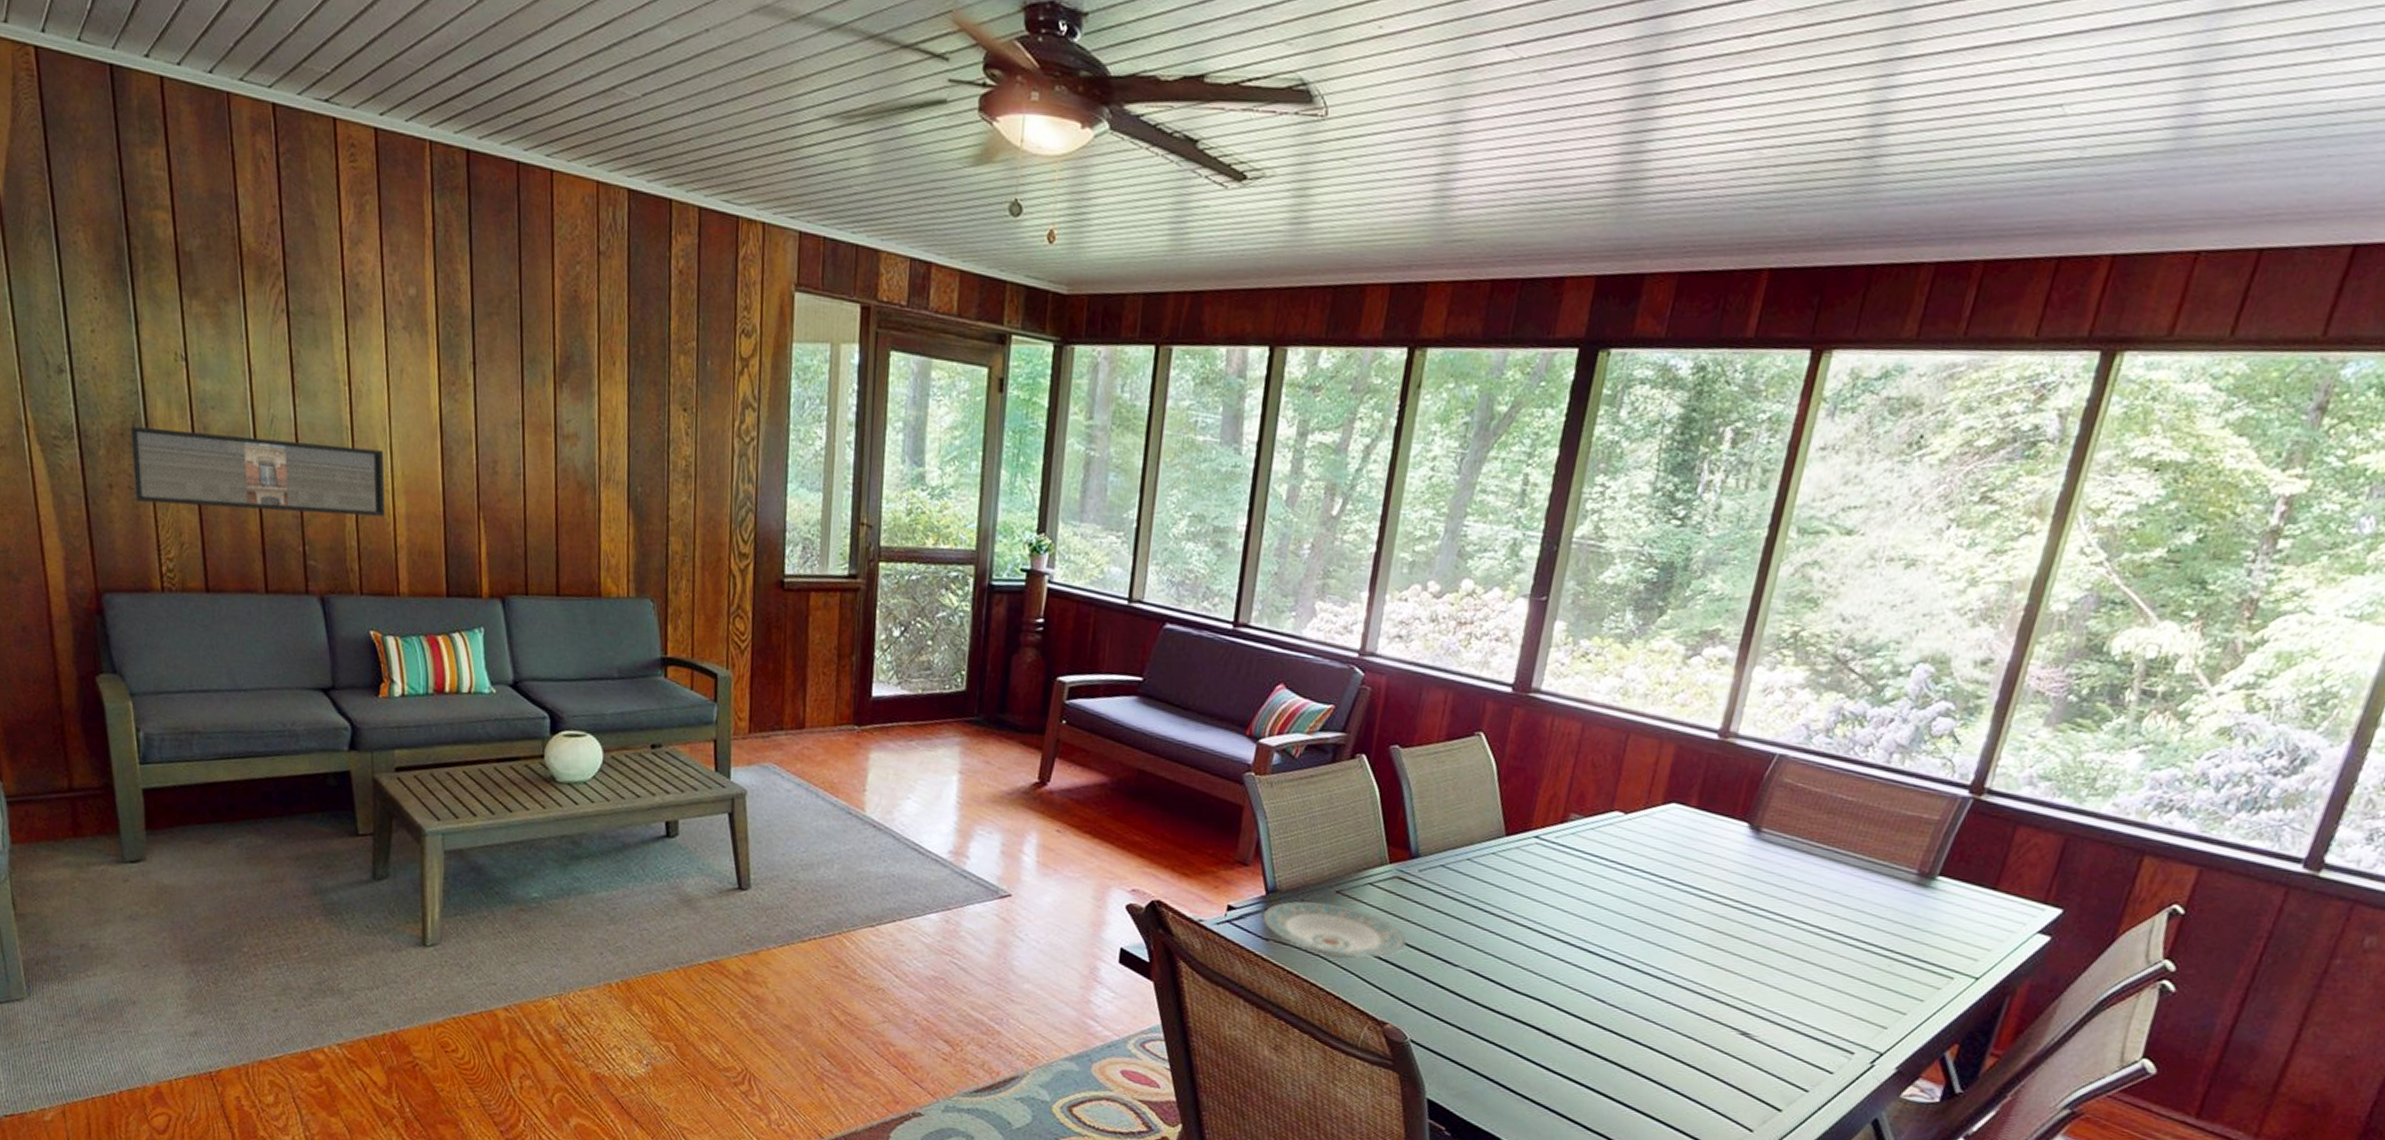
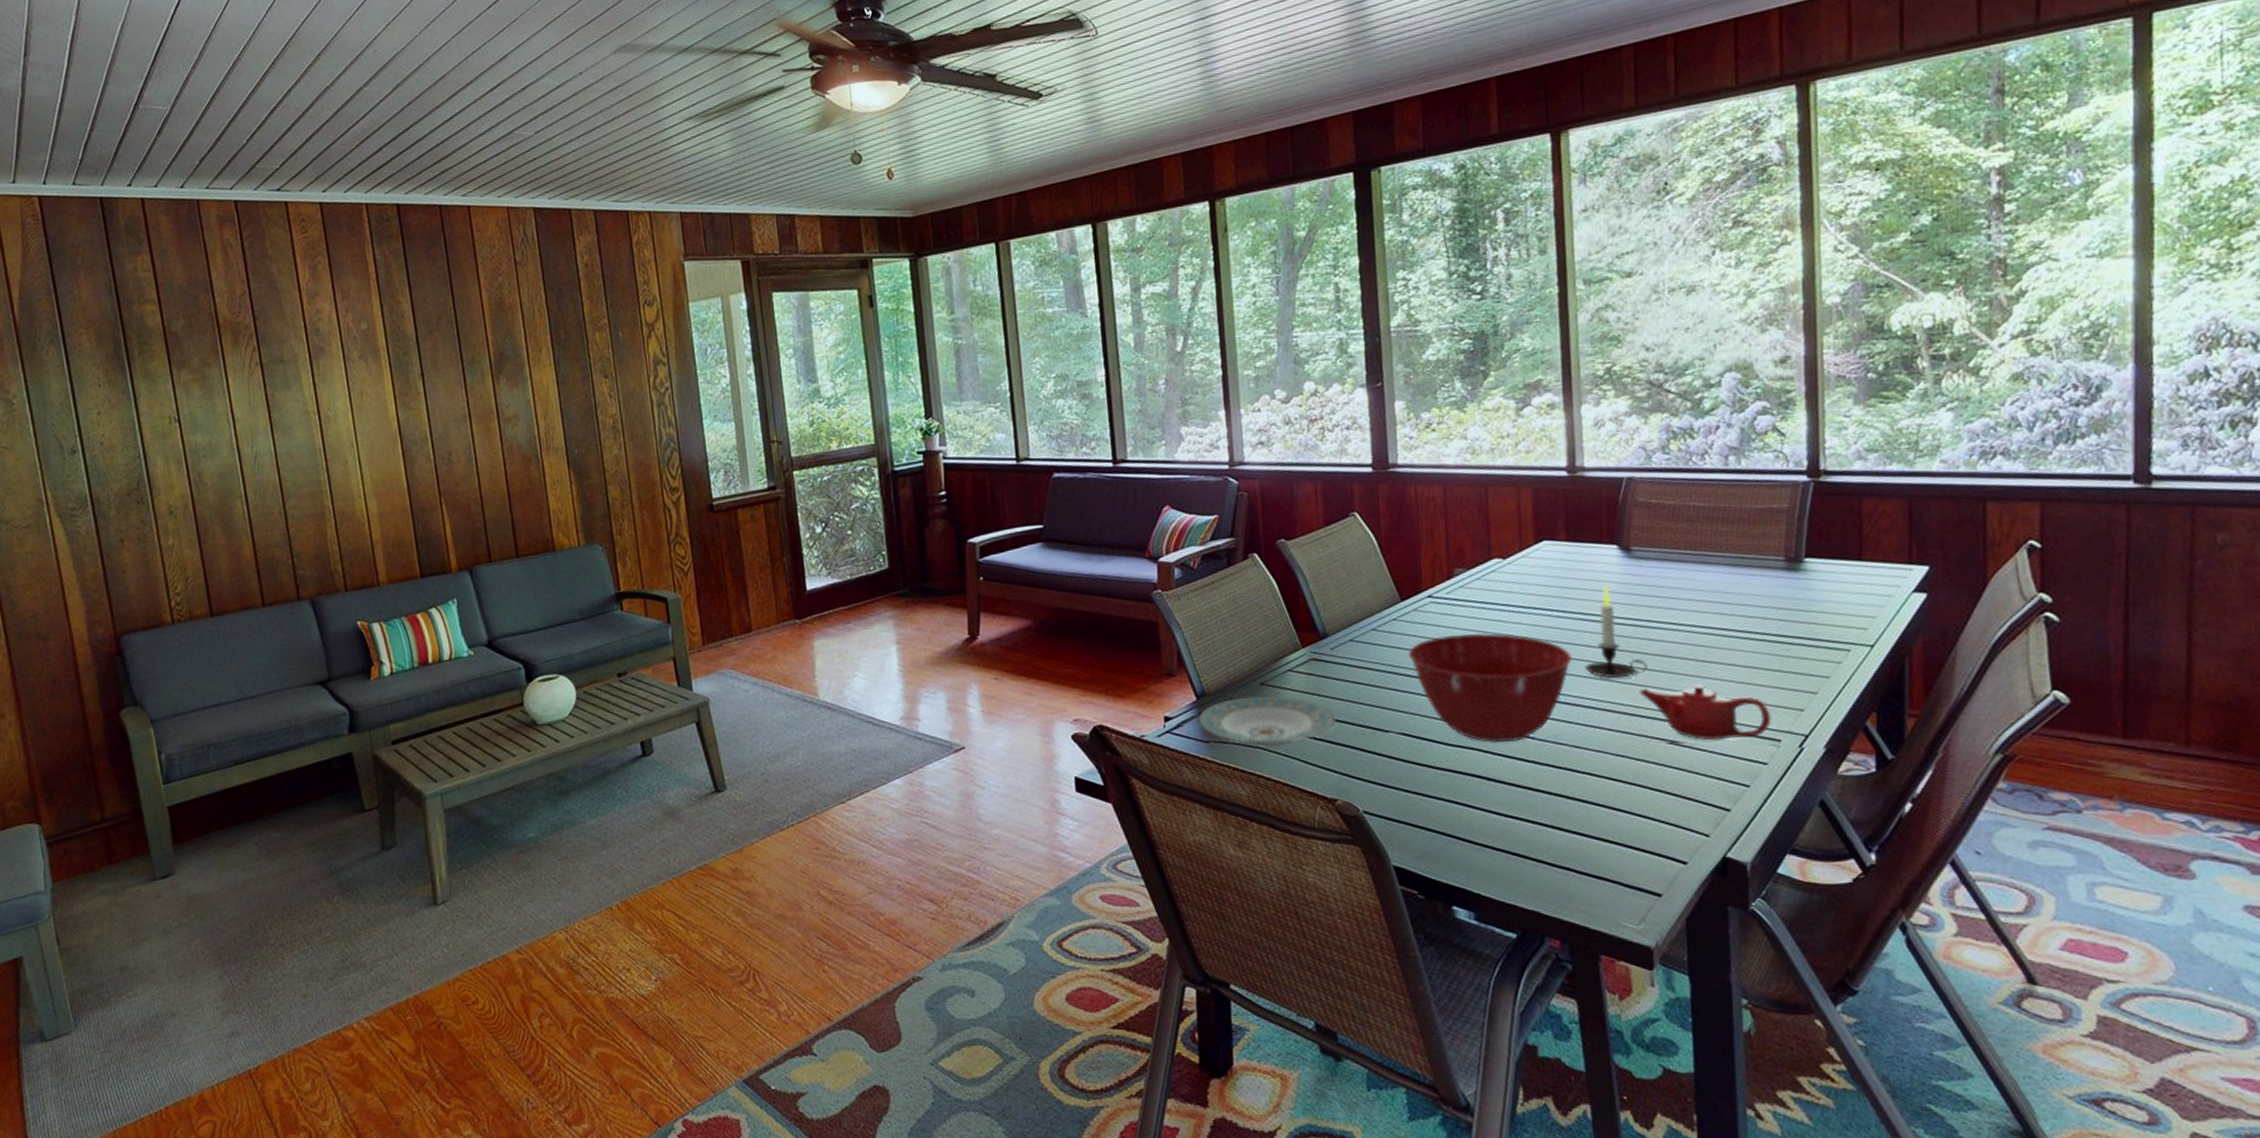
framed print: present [130,426,385,517] -> none [135,463,360,550]
mixing bowl: none [1499,880,1667,1002] -> present [1409,633,1572,744]
candle: none [1677,859,1742,961] -> present [1585,583,1647,679]
teapot: none [1725,975,1853,1045] -> present [1639,683,1772,741]

